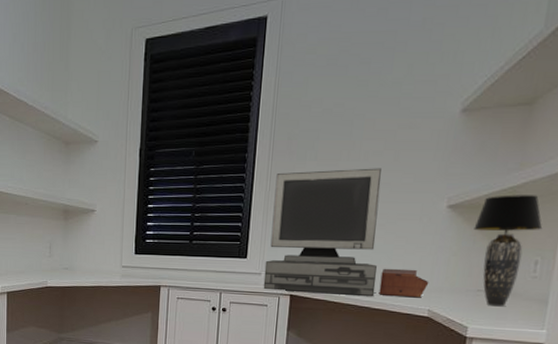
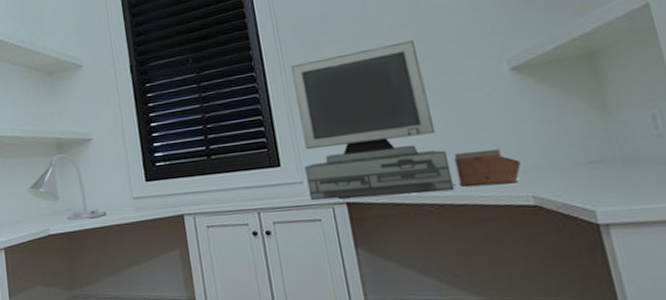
table lamp: none [32,220,98,278] -> present [27,154,107,221]
table lamp: present [473,195,543,307] -> none [553,38,644,180]

